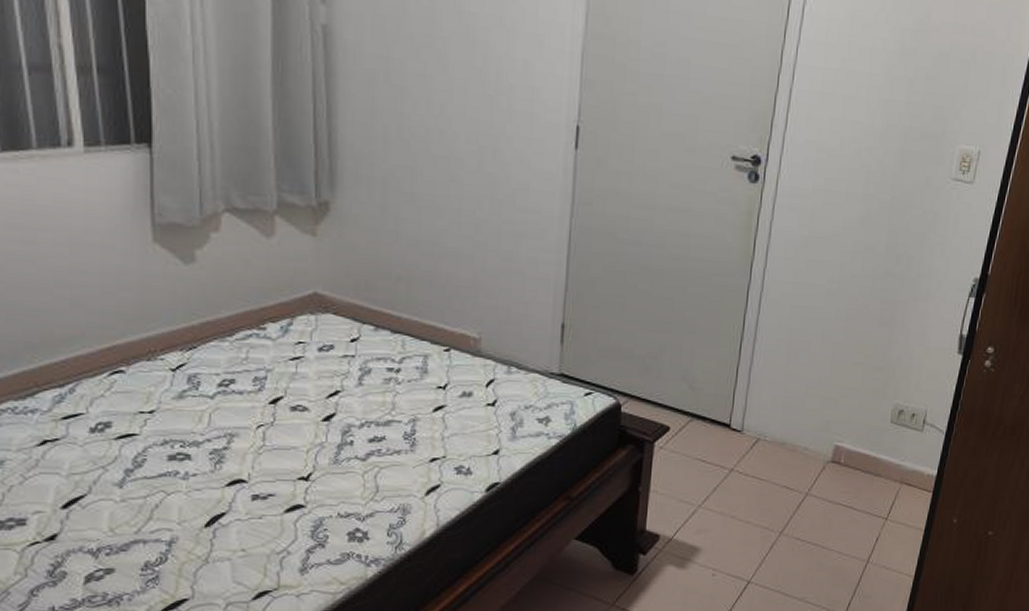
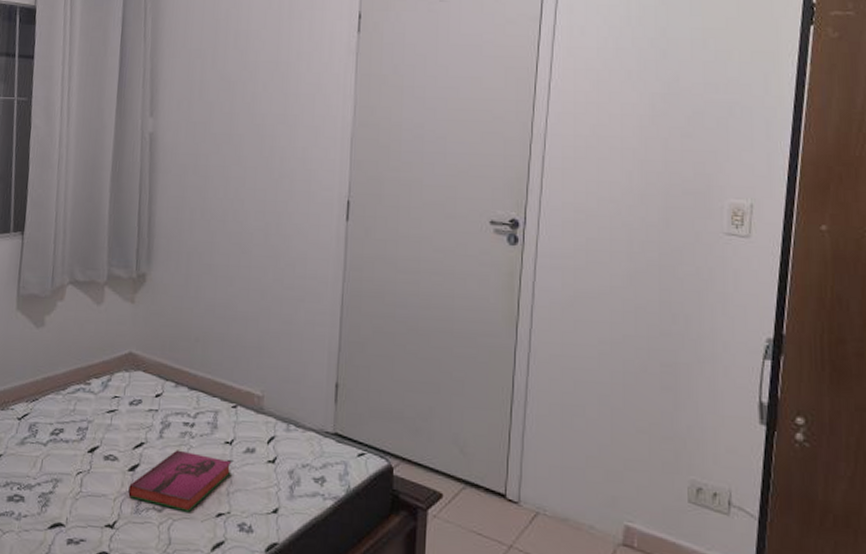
hardback book: none [324,397,446,459] -> present [128,450,232,512]

